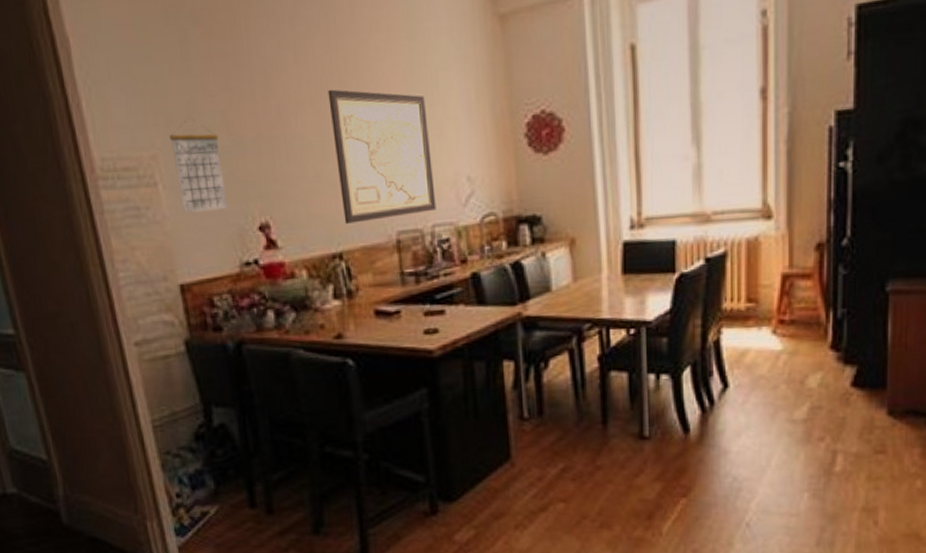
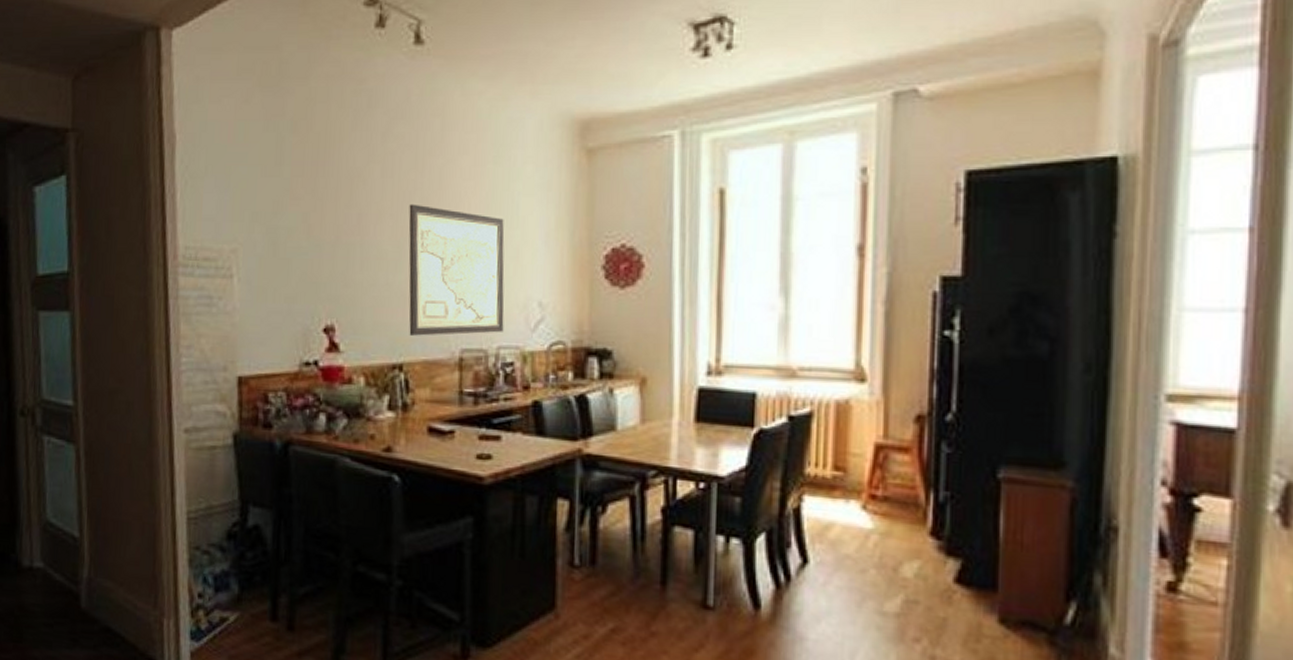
calendar: present [169,116,229,213] -> none [252,216,298,308]

